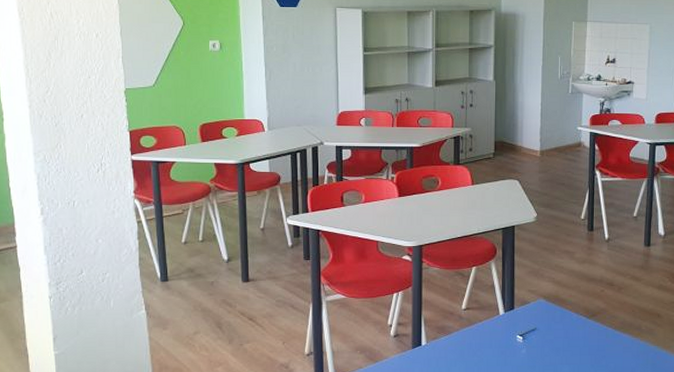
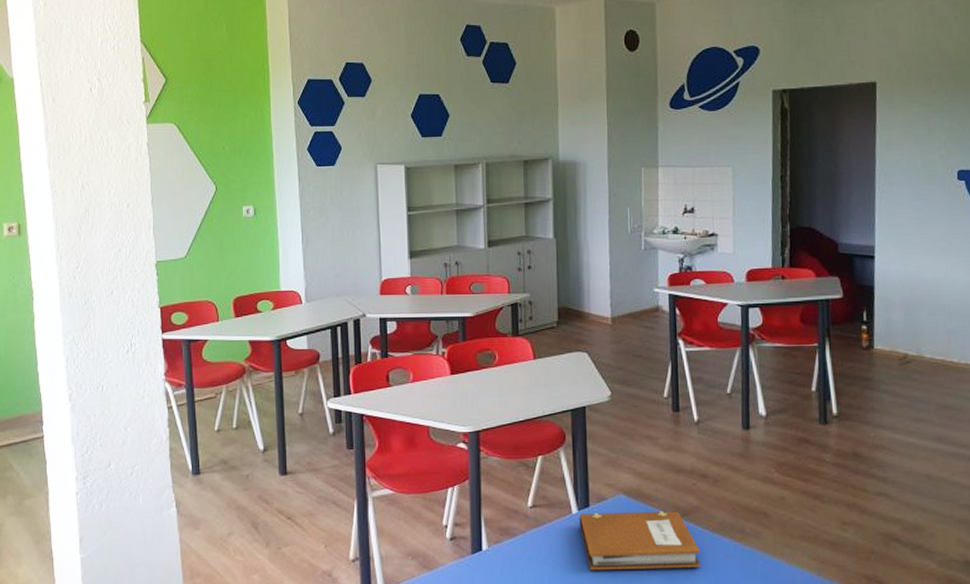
notebook: none [505,312,605,361] -> present [579,511,702,571]

